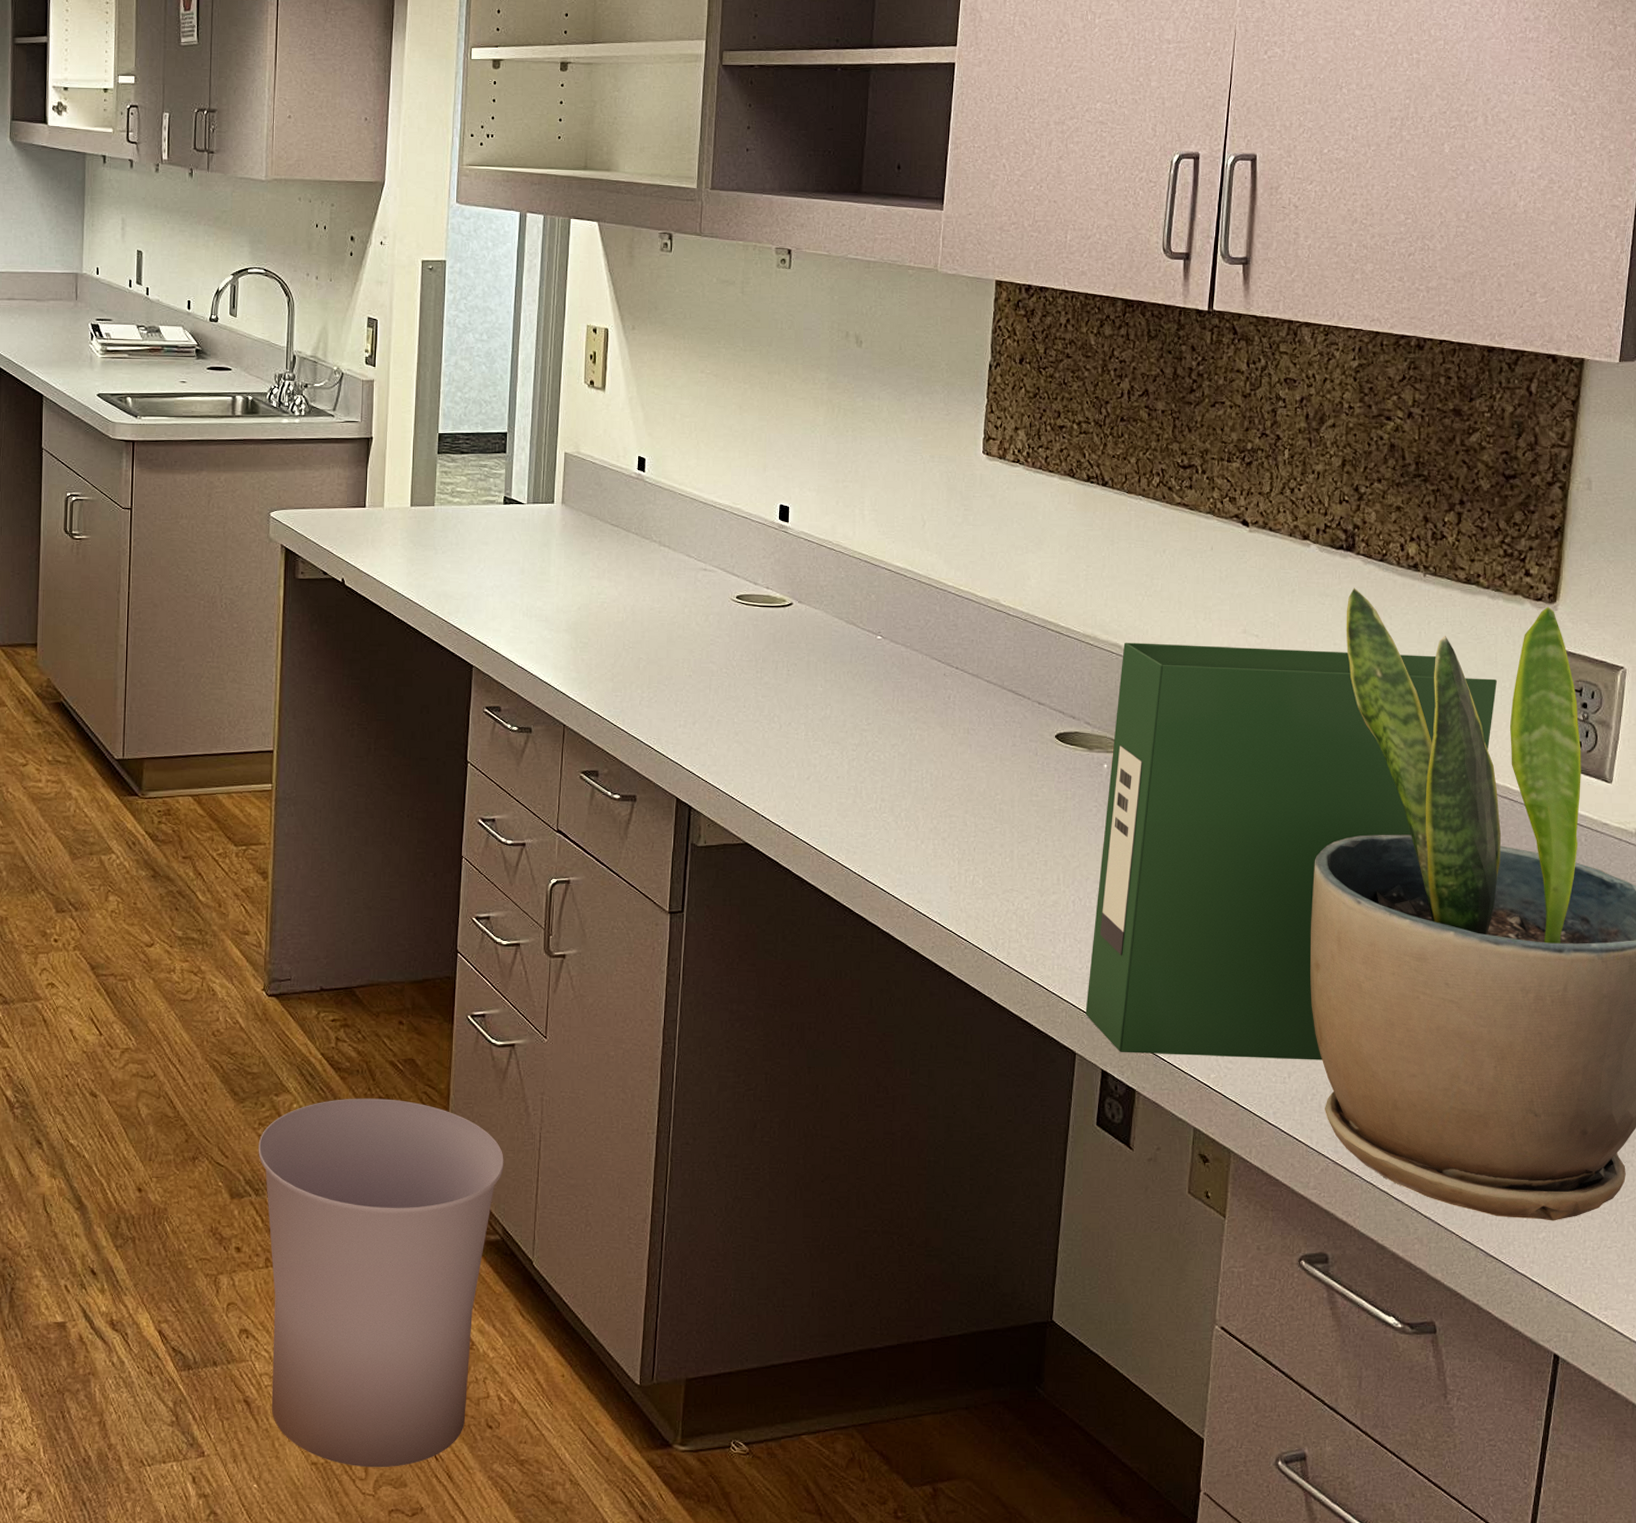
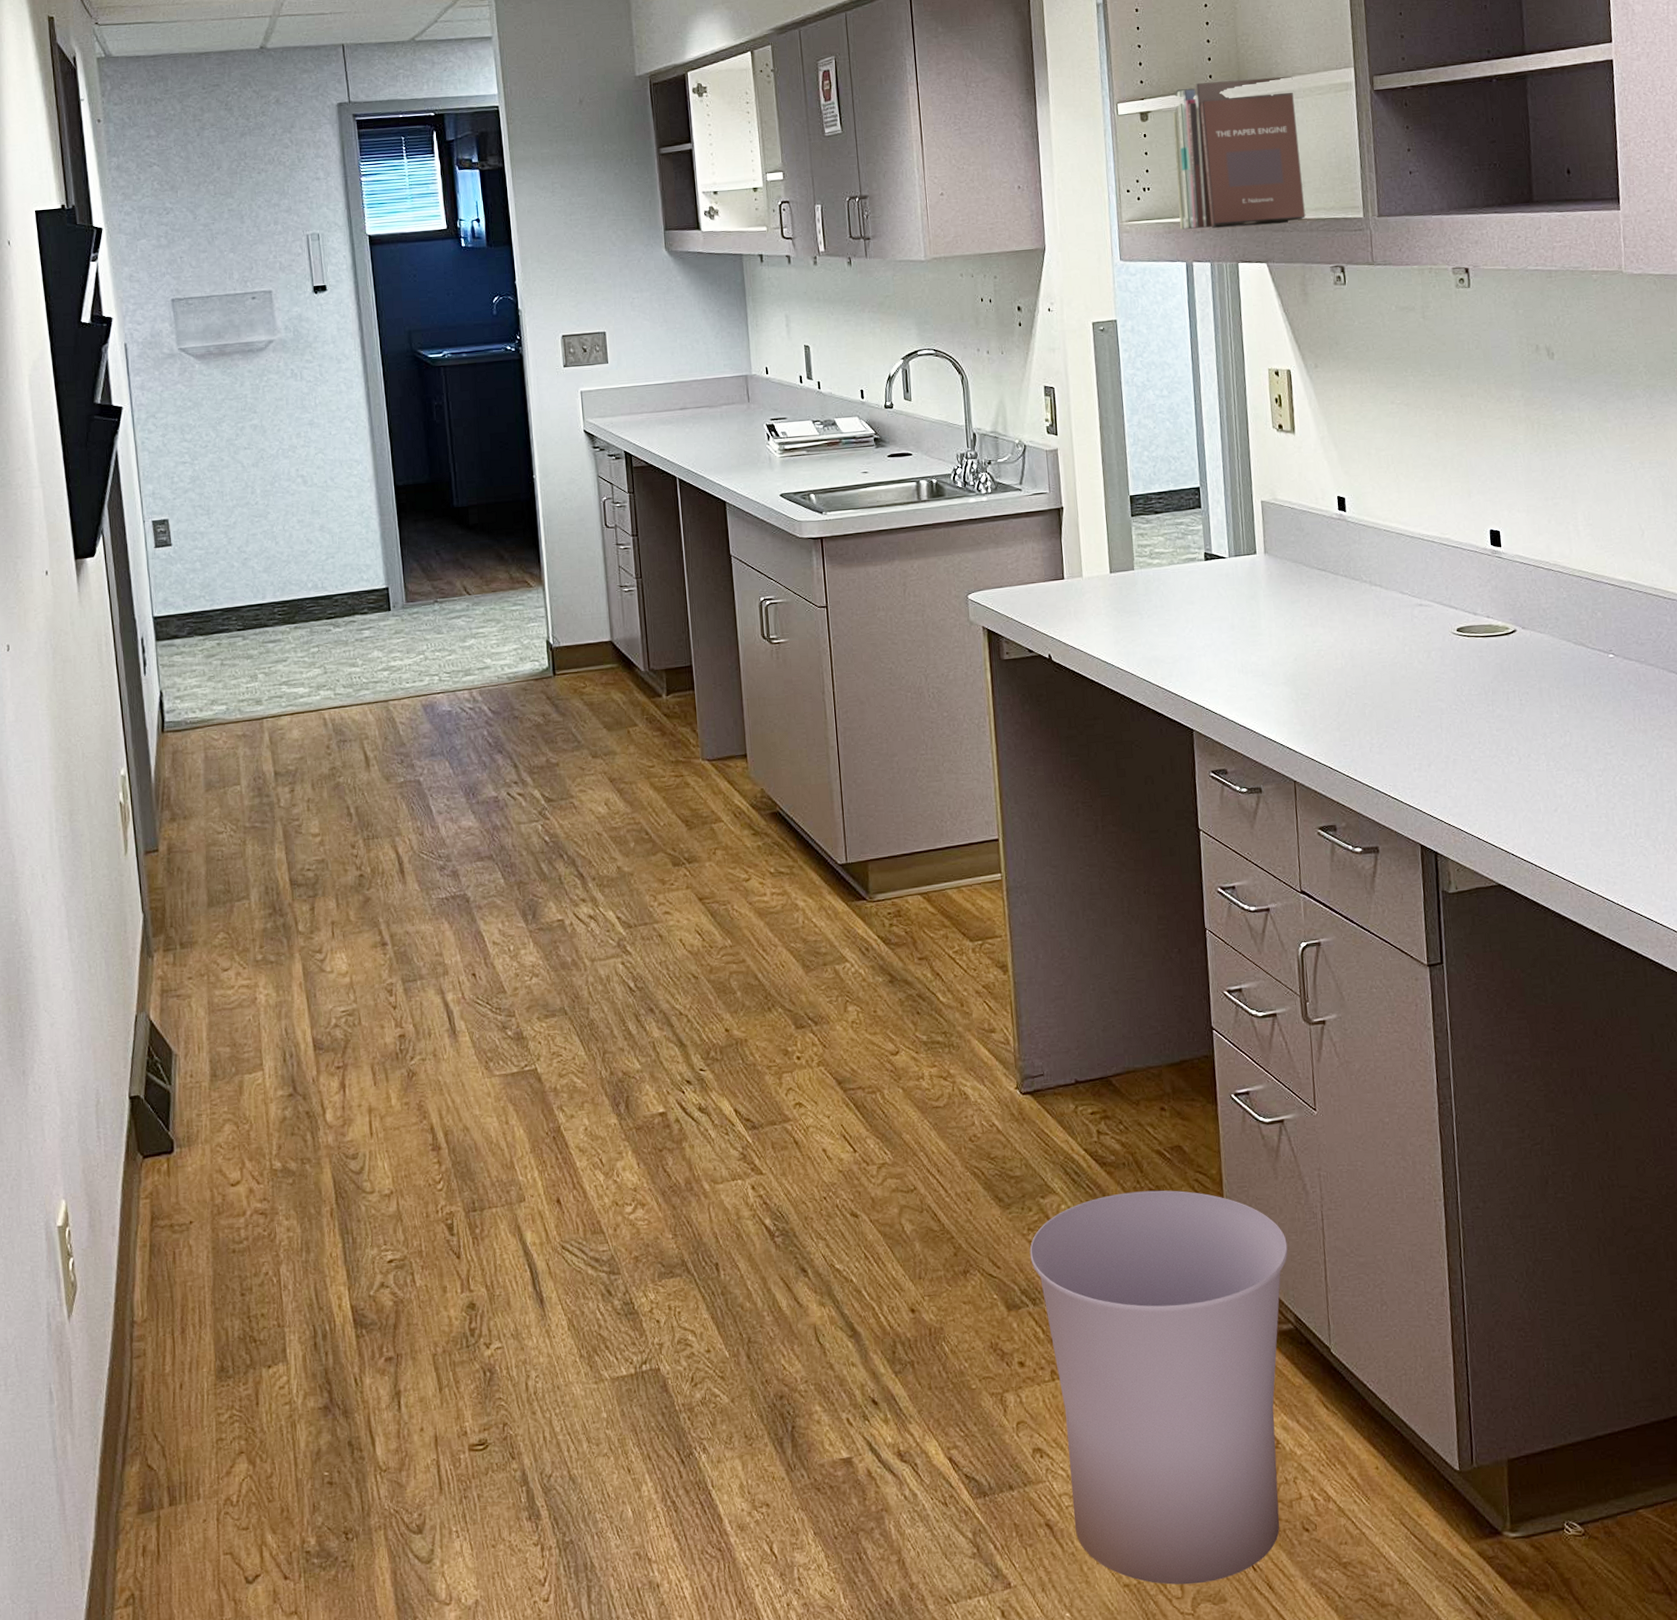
books: none [519,38,645,186] -> present [1173,76,1306,230]

